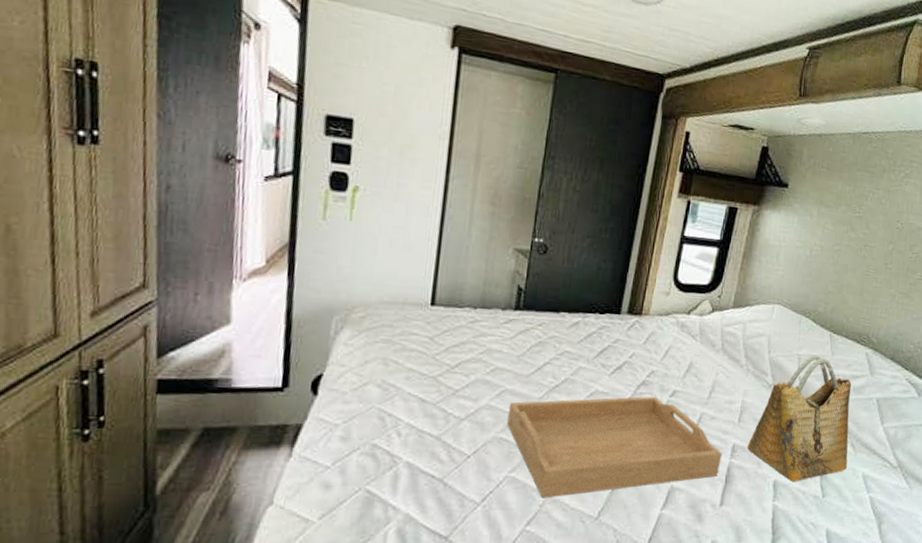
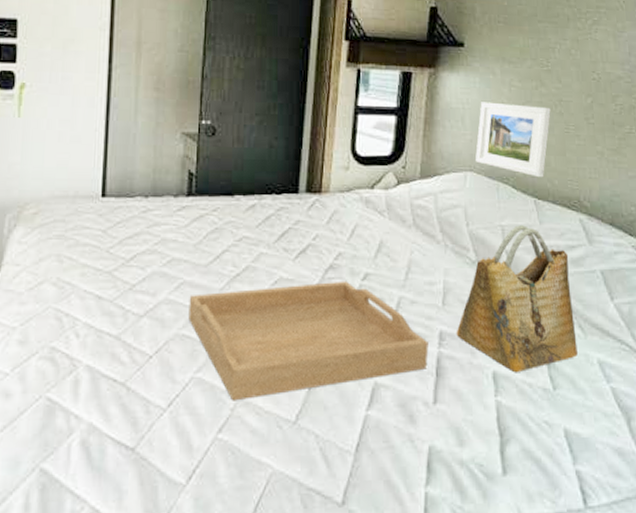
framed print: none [784,241,856,314] -> present [475,102,551,178]

